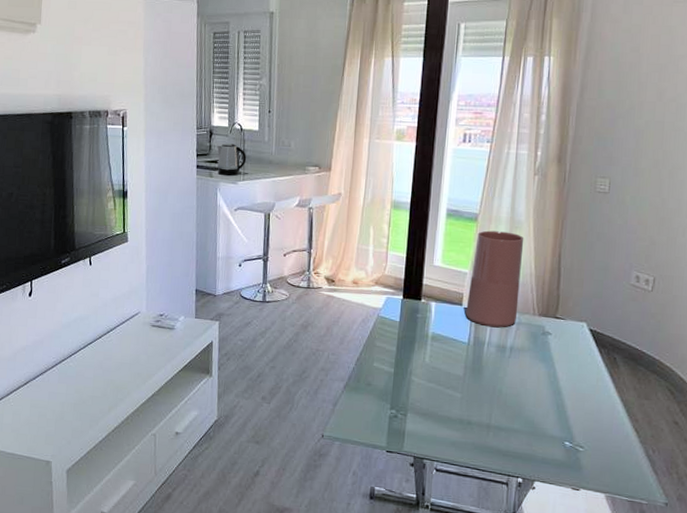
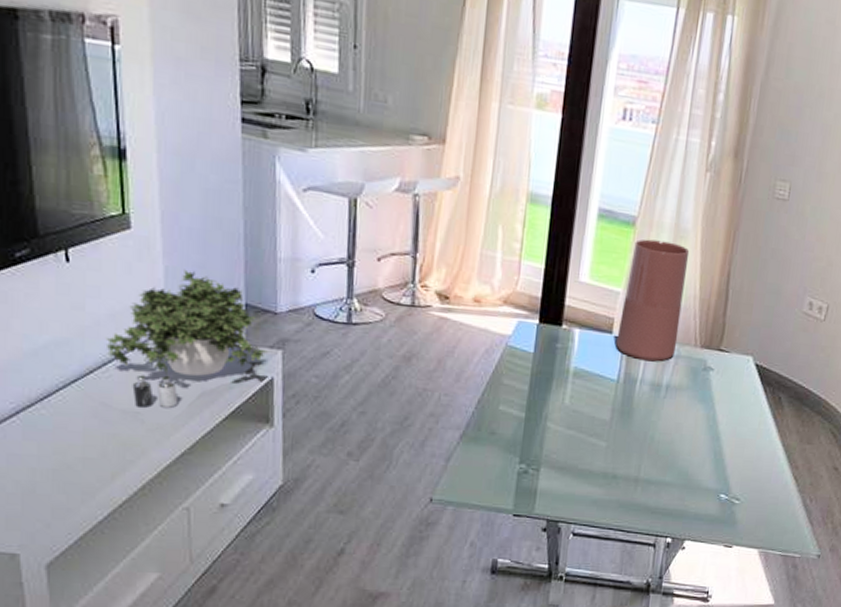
potted plant: none [110,267,210,340] -> present [106,269,269,376]
candle: none [124,339,152,362] -> present [132,374,179,408]
kettle: present [217,143,247,176] -> none [274,88,321,140]

